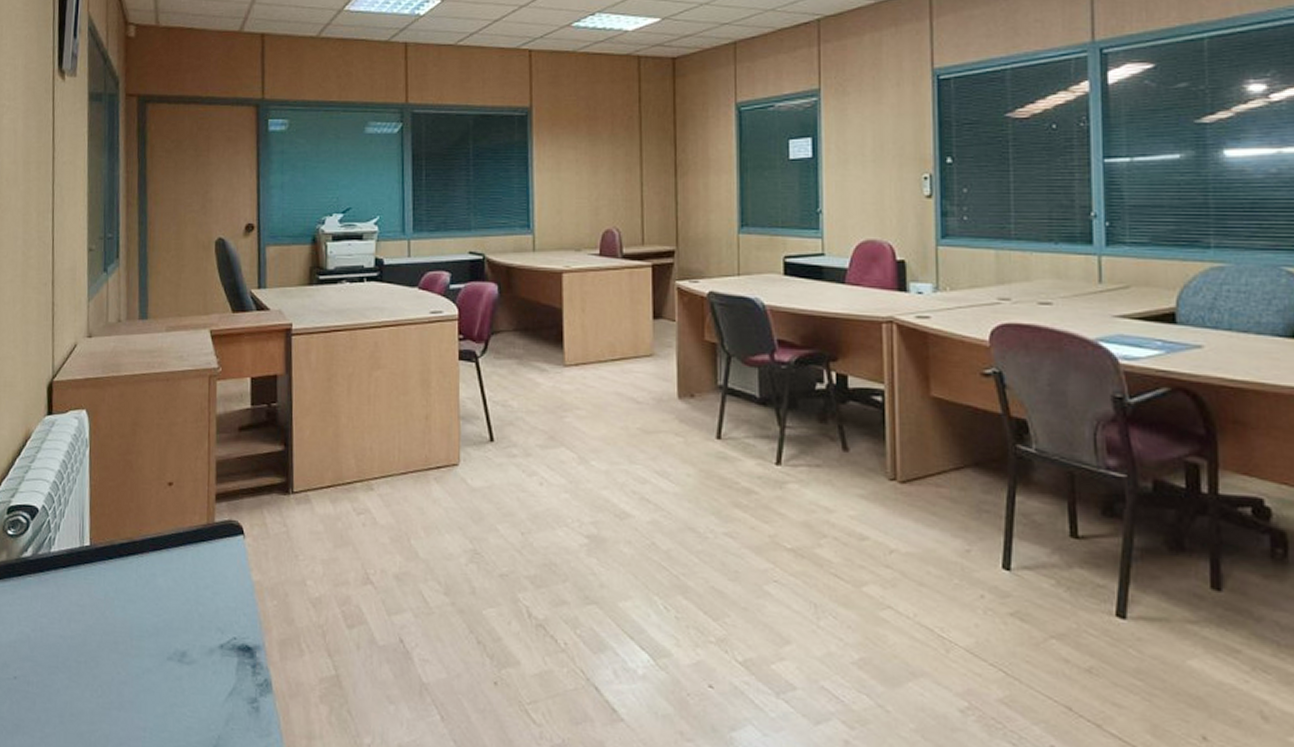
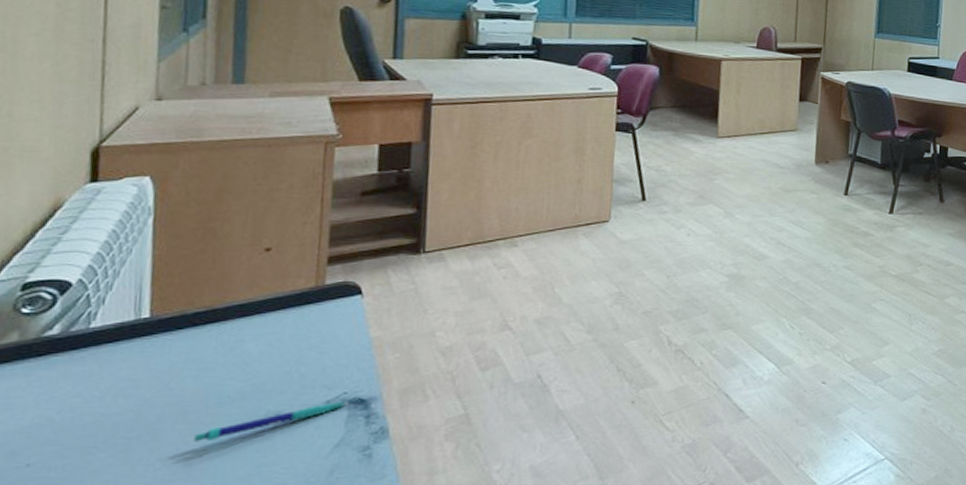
pen: none [124,647,238,675] -> present [194,402,349,443]

